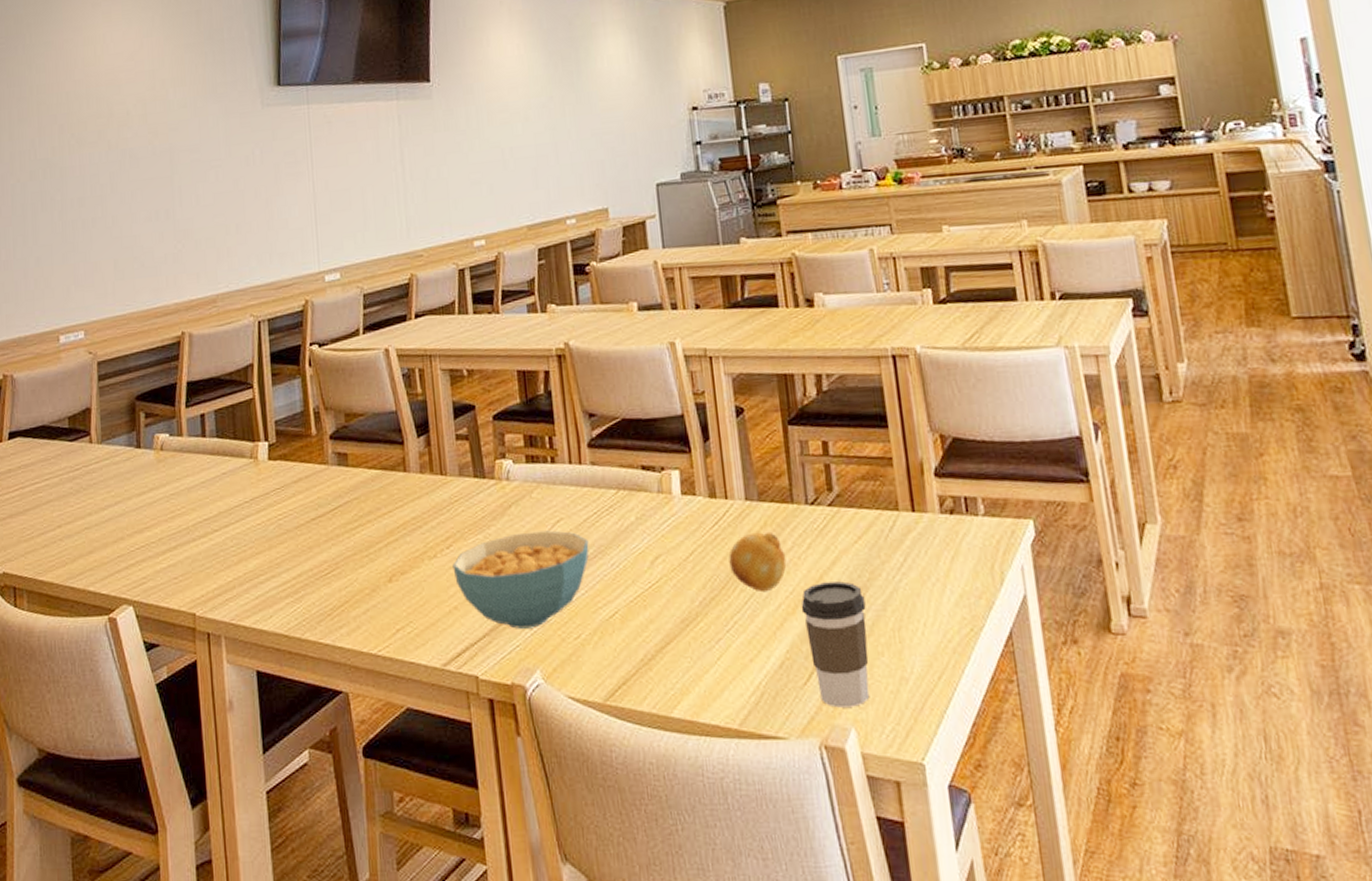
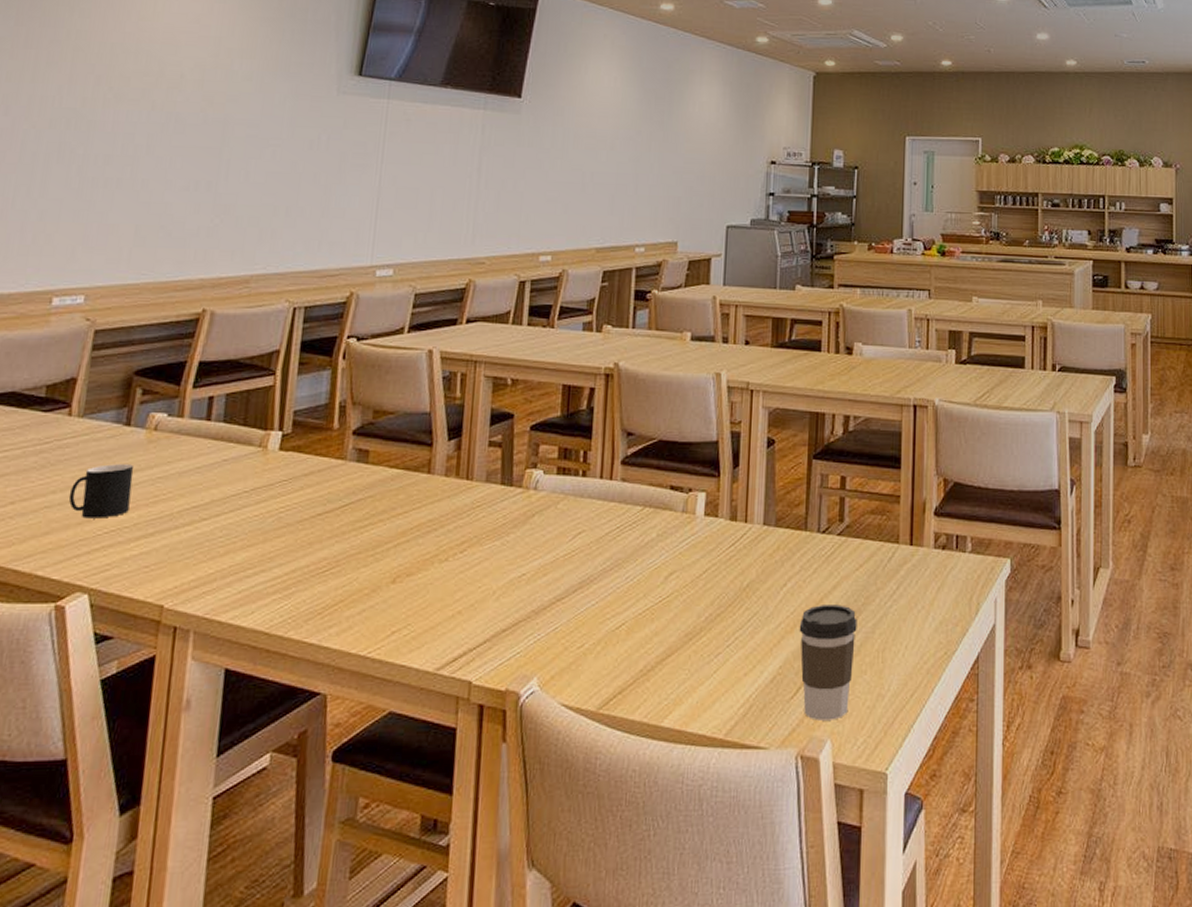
cup: none [102,484,152,537] -> present [68,464,134,518]
cereal bowl: present [452,530,589,629] -> none [463,541,607,636]
fruit: present [728,531,787,593] -> none [739,555,792,611]

